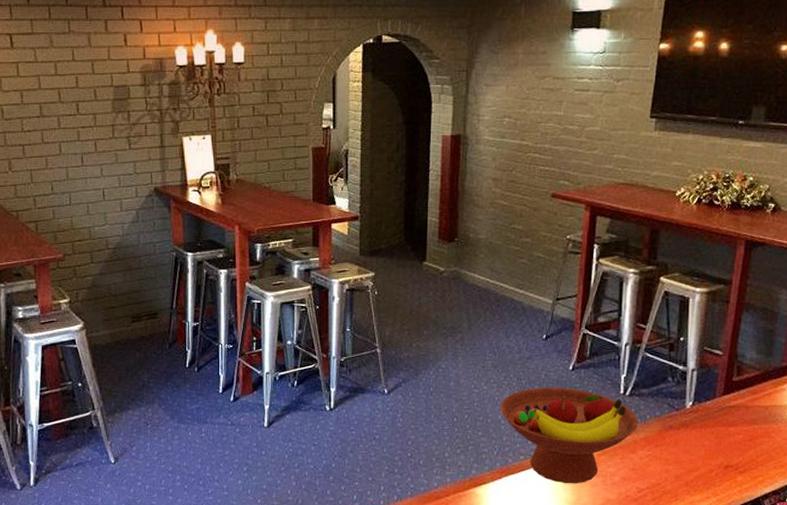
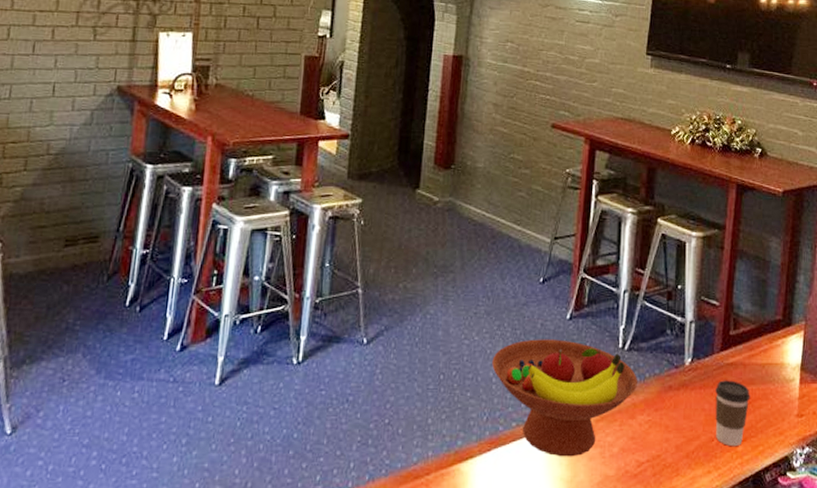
coffee cup: none [715,420,752,477] -> present [715,380,750,447]

